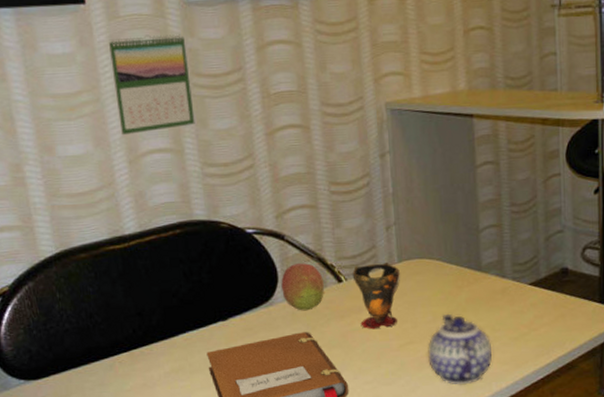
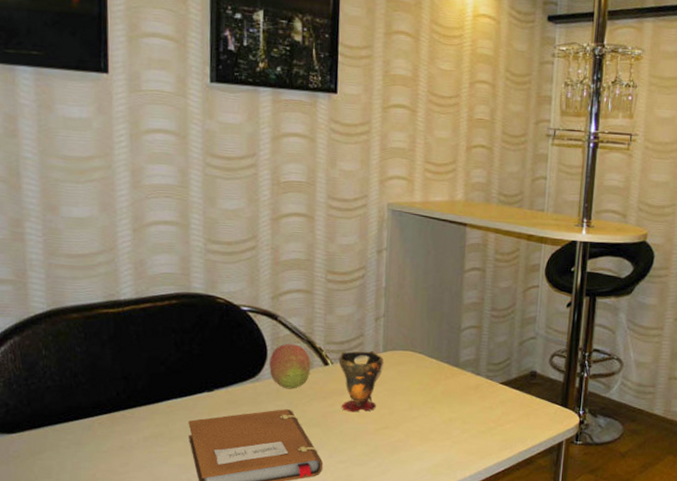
calendar: present [109,34,195,136] -> none [127,111,204,204]
teapot: present [428,314,492,385] -> none [401,404,460,471]

